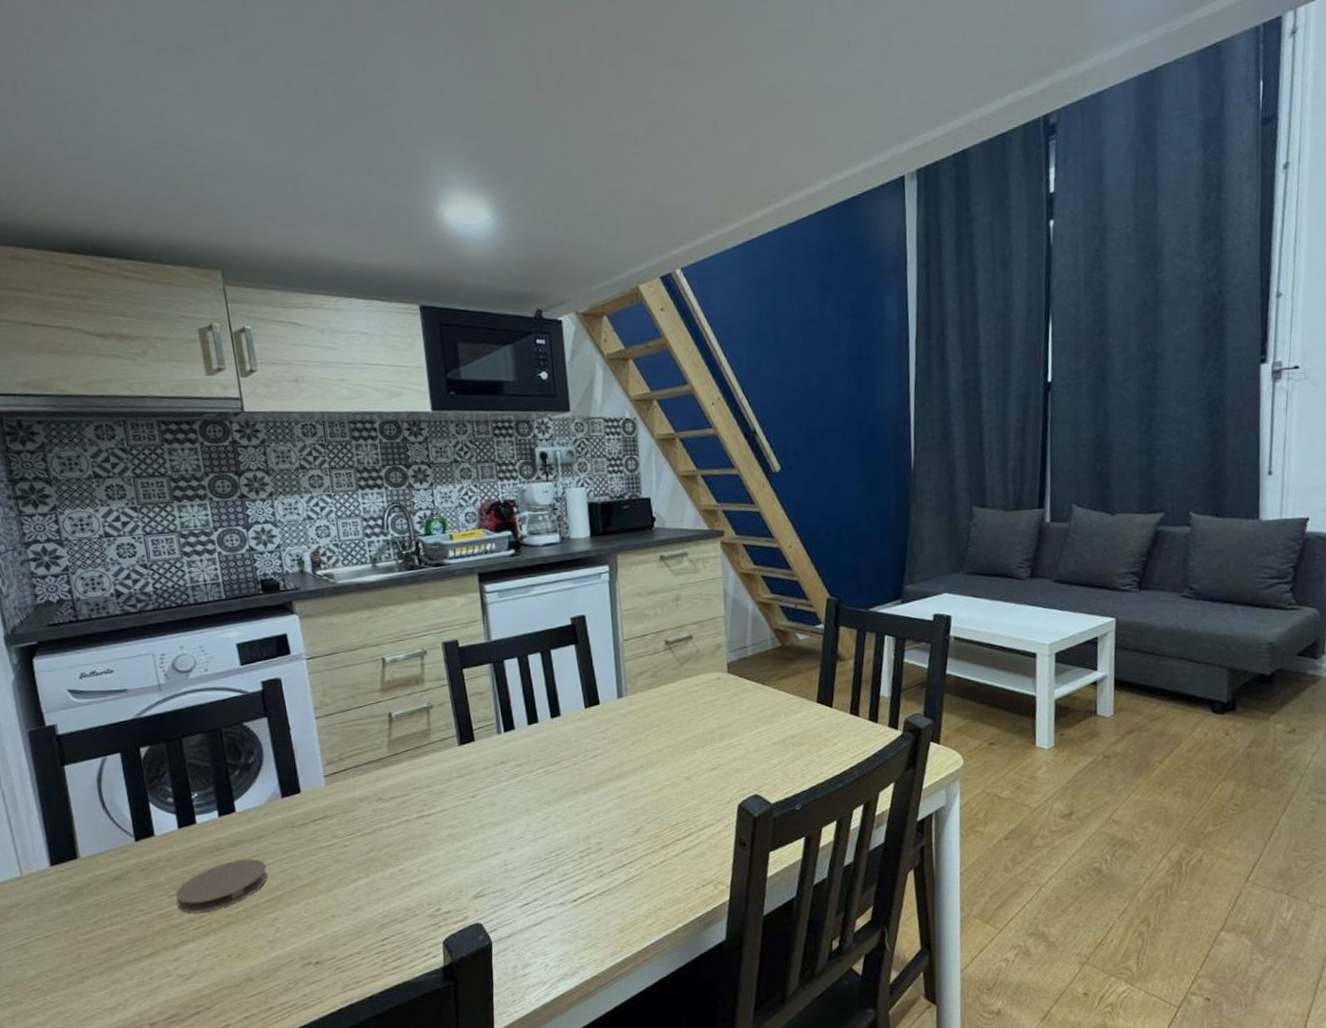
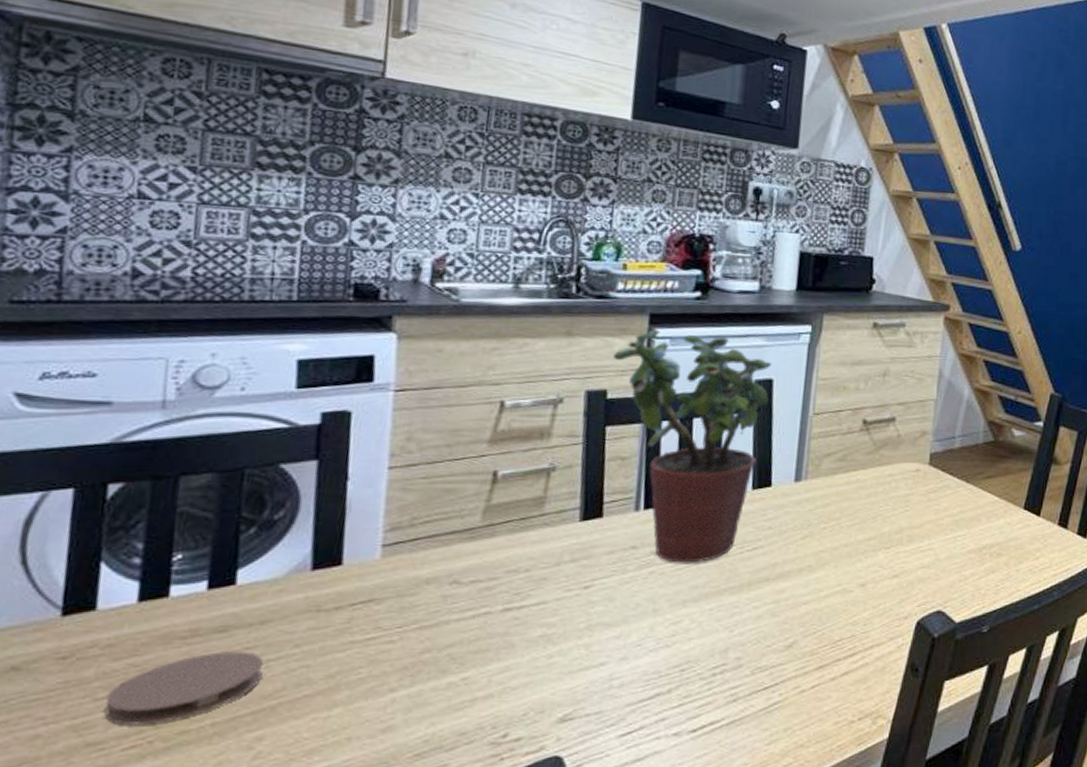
potted plant: none [456,585,585,772] -> present [612,329,772,563]

